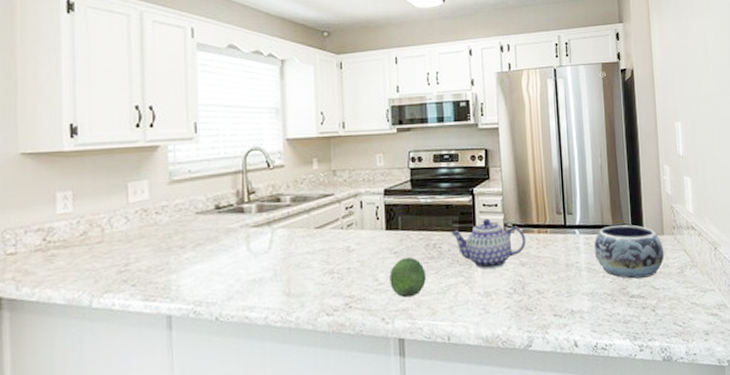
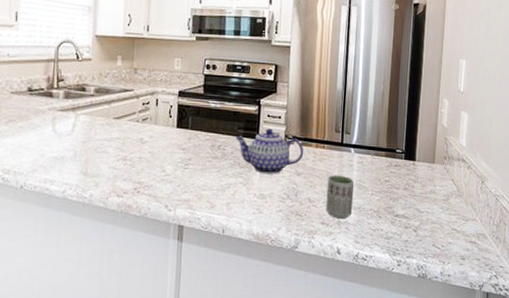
fruit: present [389,256,426,298] -> none [175,154,209,190]
cup: none [555,260,585,308] -> present [325,175,355,218]
decorative bowl: present [594,225,665,279] -> none [366,149,433,200]

